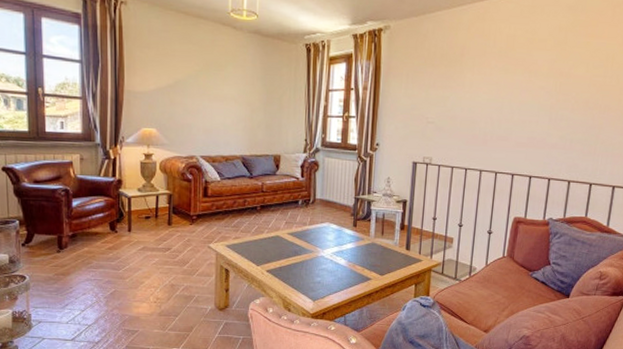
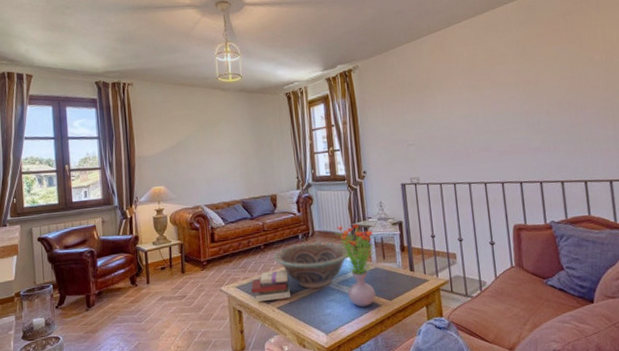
books: none [242,233,283,264] -> present [251,270,290,302]
decorative bowl: none [269,209,347,256] -> present [273,241,348,289]
flower arrangement: none [336,196,376,279] -> present [334,223,377,308]

